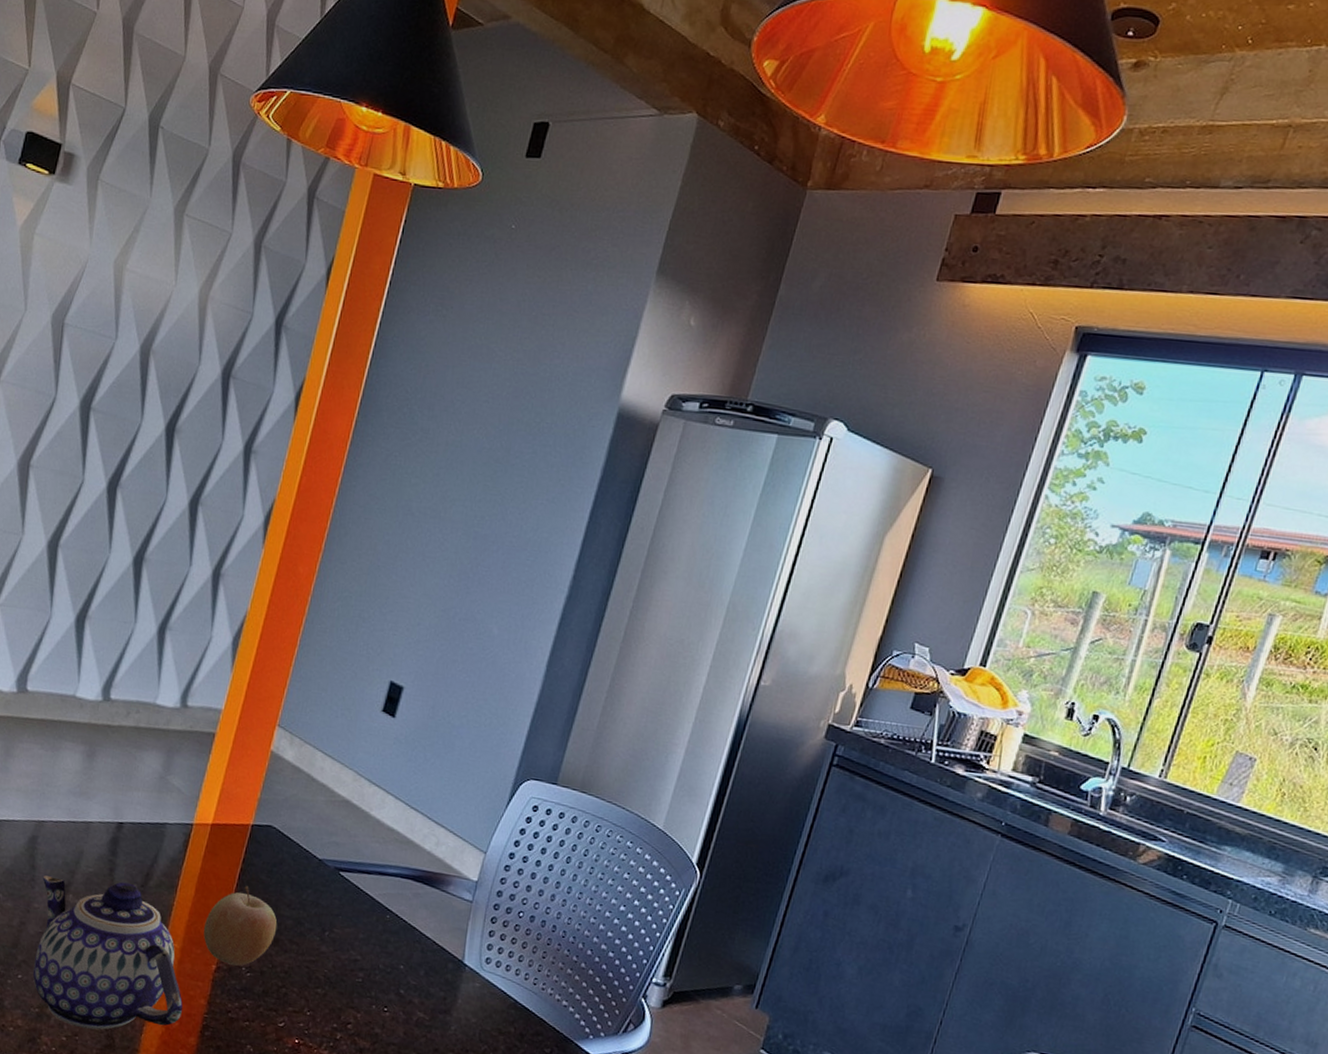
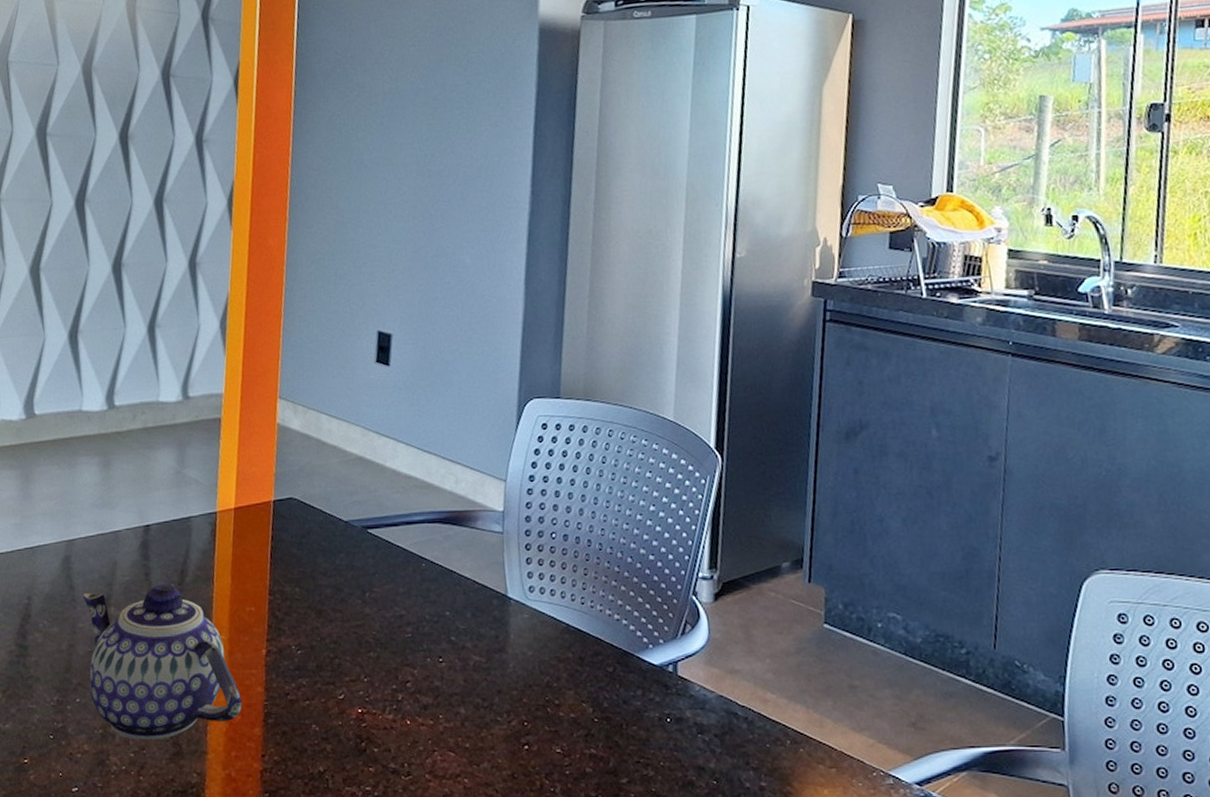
fruit: present [203,886,278,966] -> none [246,563,318,646]

